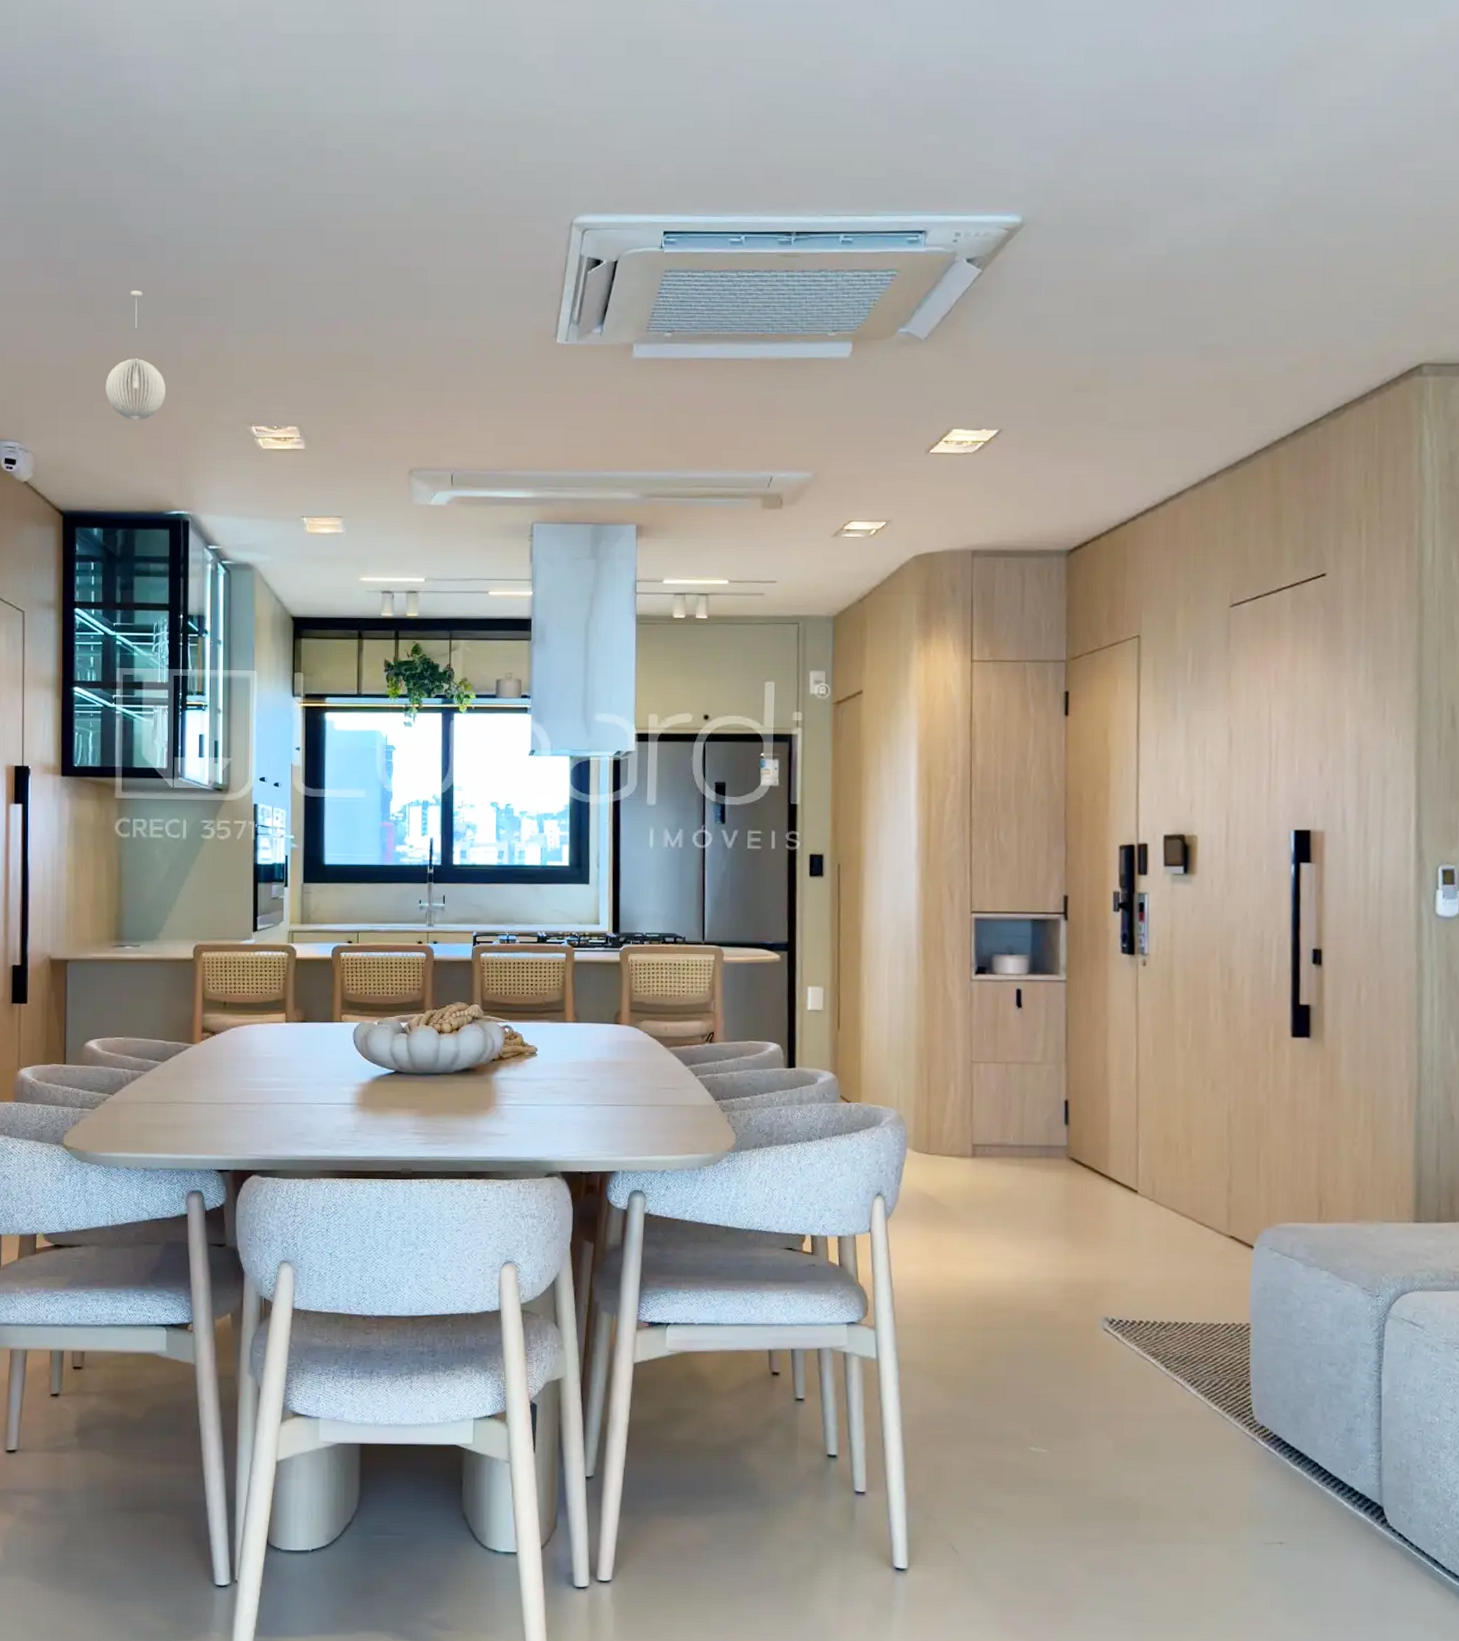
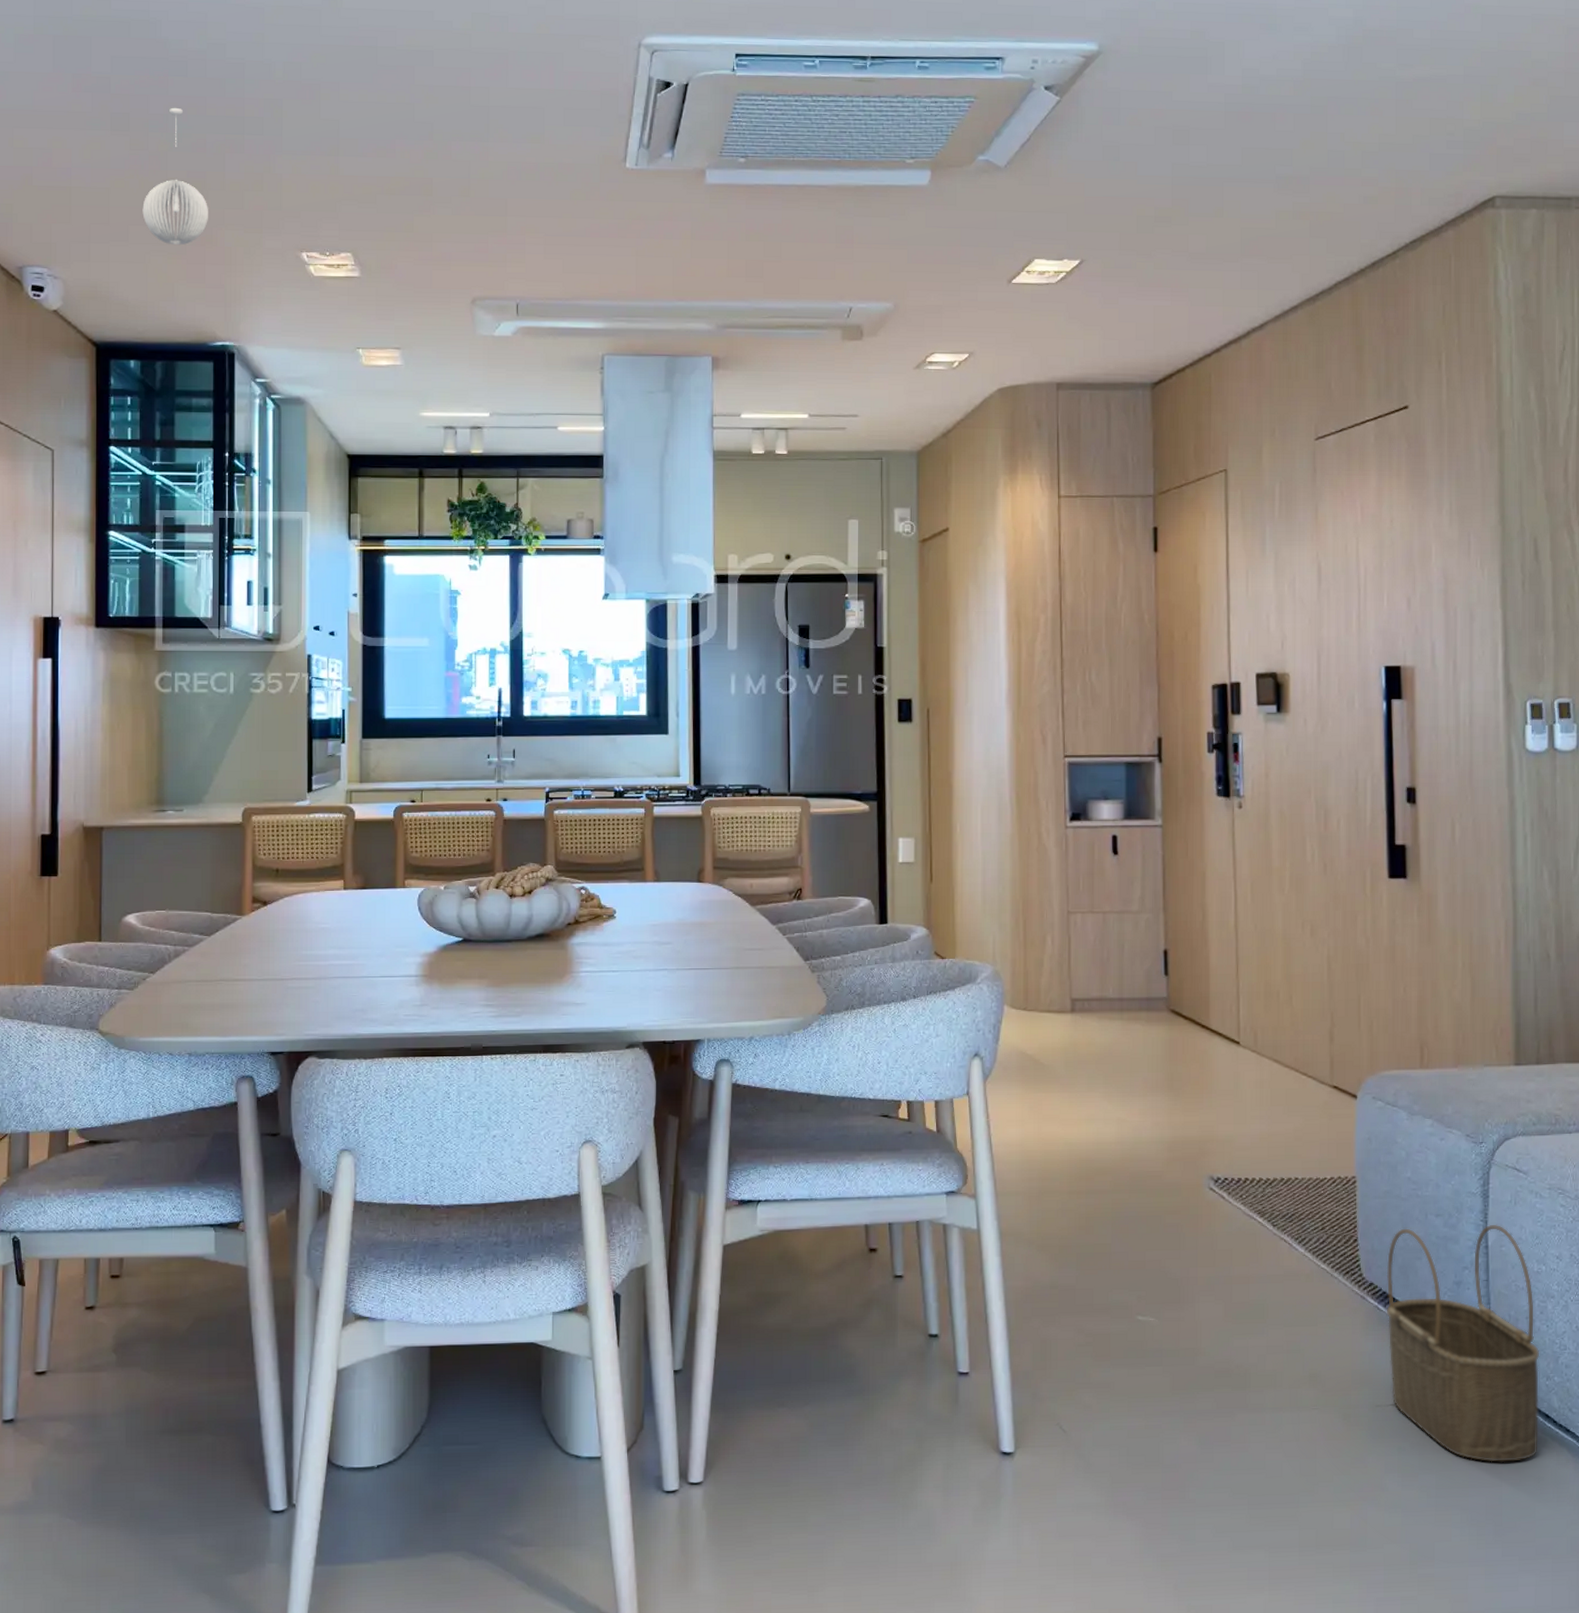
wicker basket: none [1276,1375,1431,1603] -> present [1386,1224,1540,1462]

